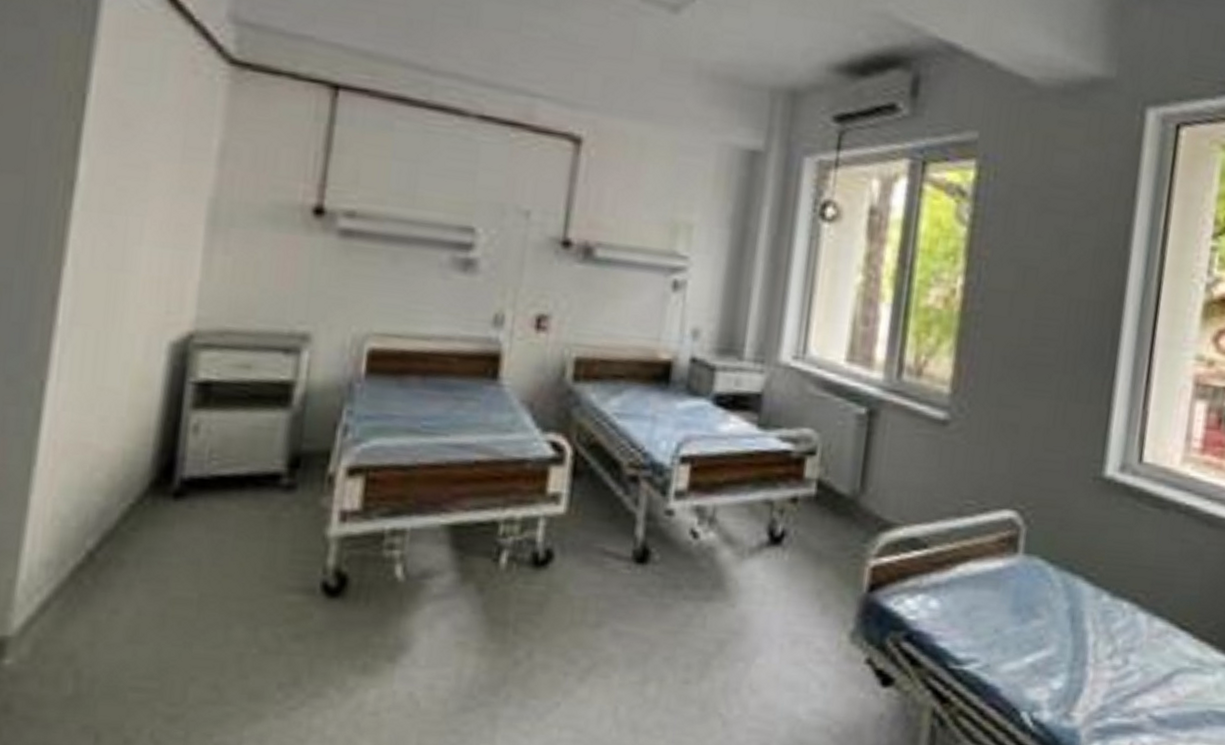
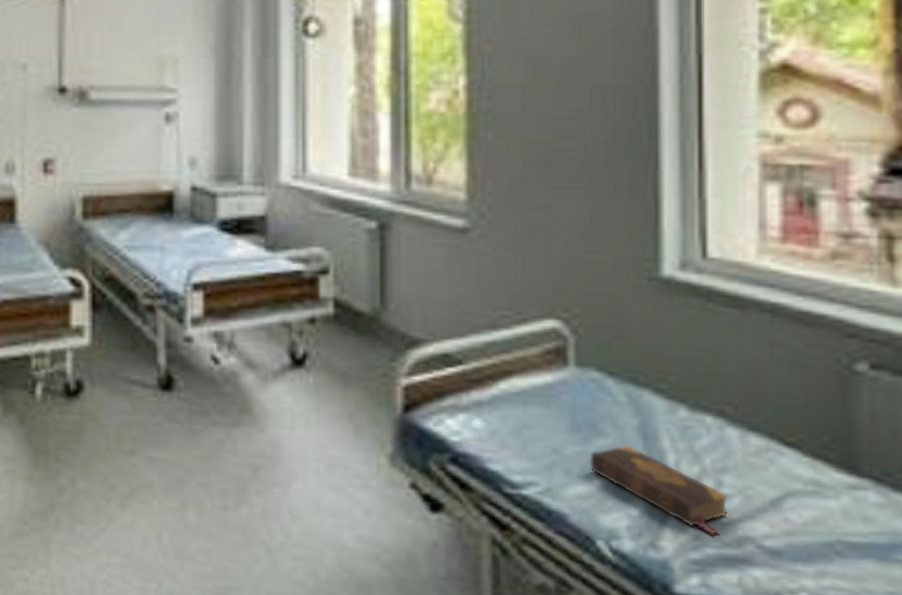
book: none [1023,625,1132,708] -> present [589,443,728,537]

